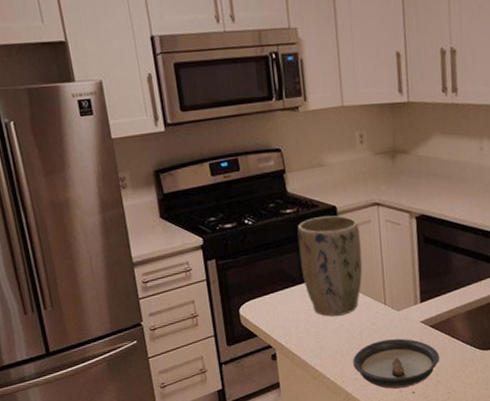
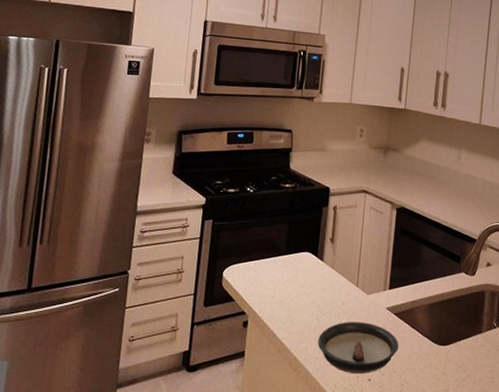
plant pot: present [297,215,363,317] -> none [287,195,346,291]

